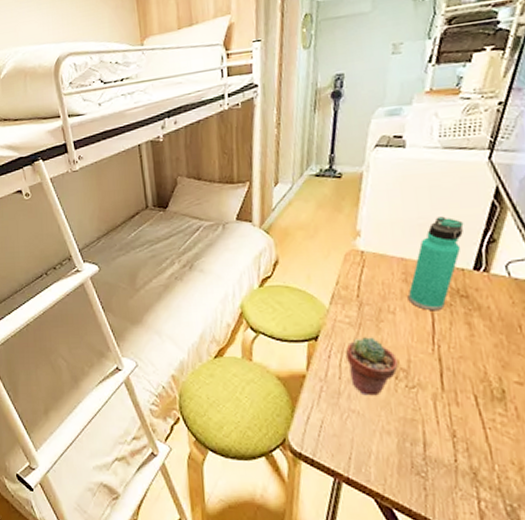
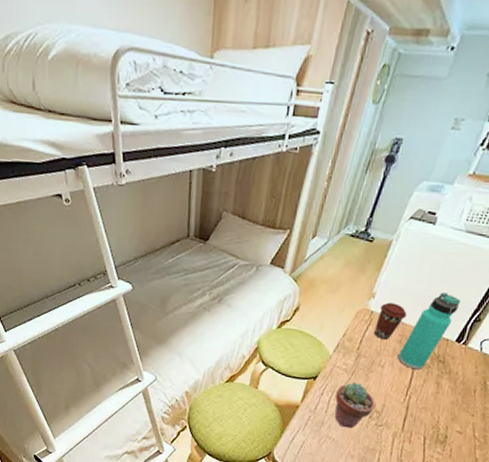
coffee cup: none [370,238,404,281] -> present [374,302,407,340]

